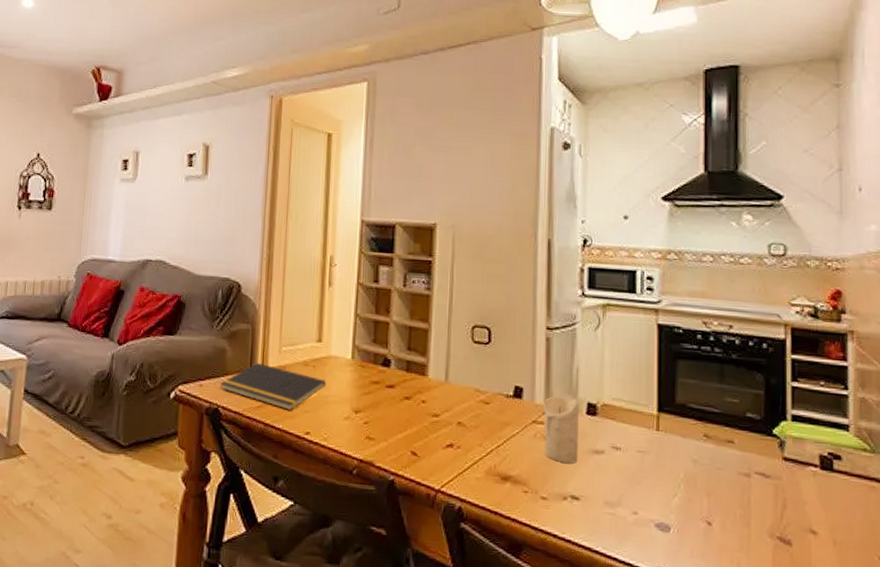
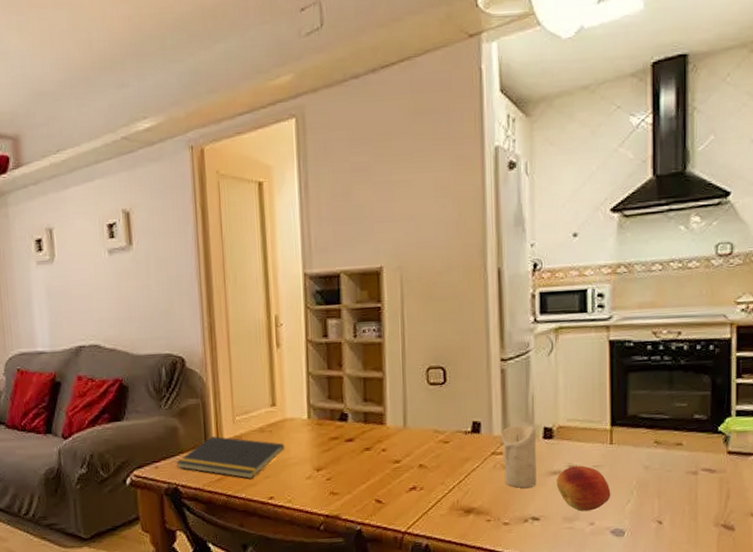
fruit: none [599,448,656,499] -> present [556,466,611,512]

